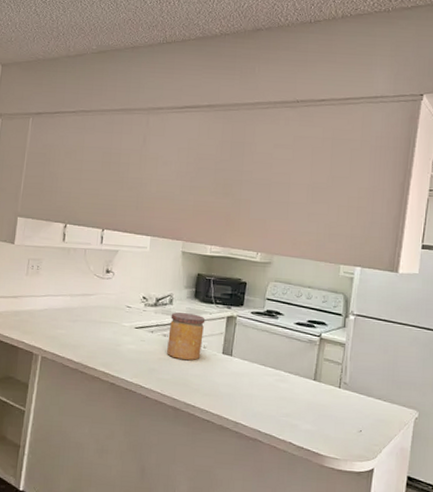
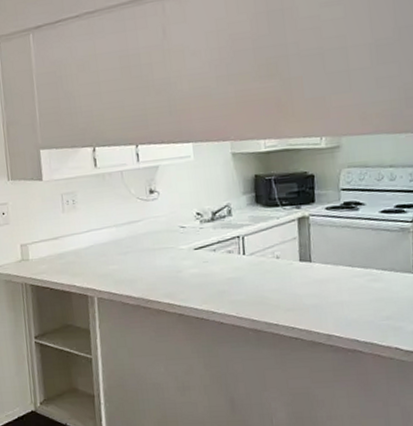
jar: present [167,312,206,361] -> none [232,221,275,276]

